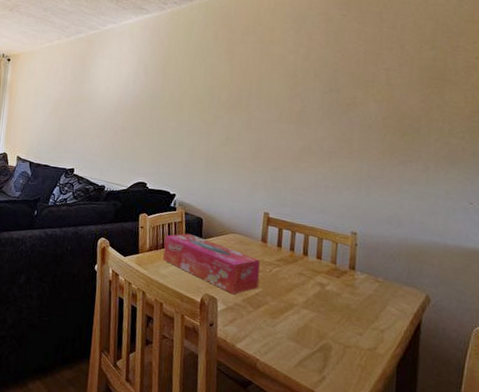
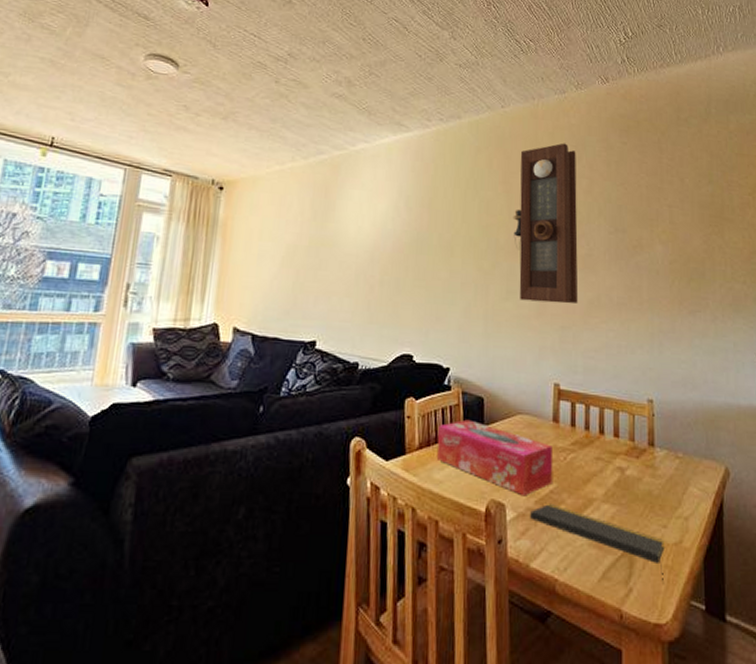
pendulum clock: none [234,17,296,151] -> present [513,143,579,304]
notepad: none [238,303,359,378] -> present [530,504,665,583]

